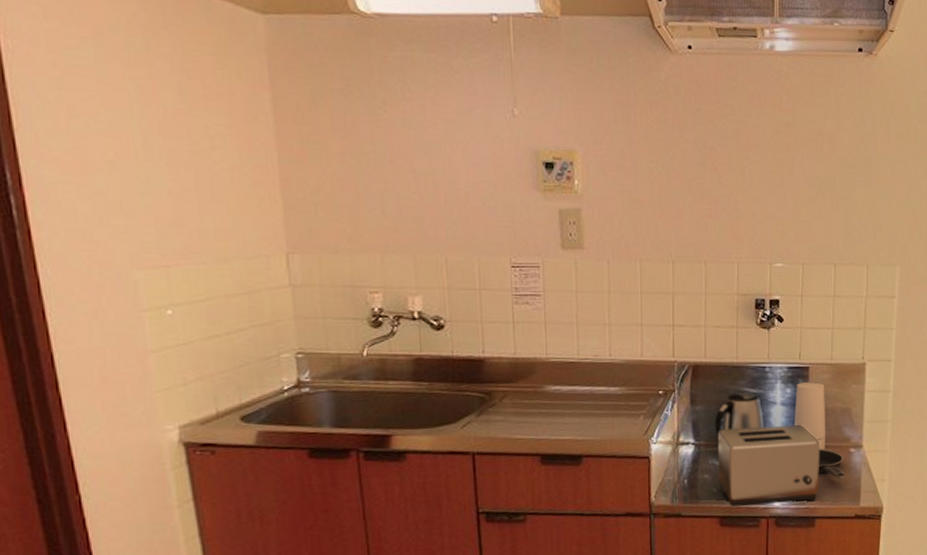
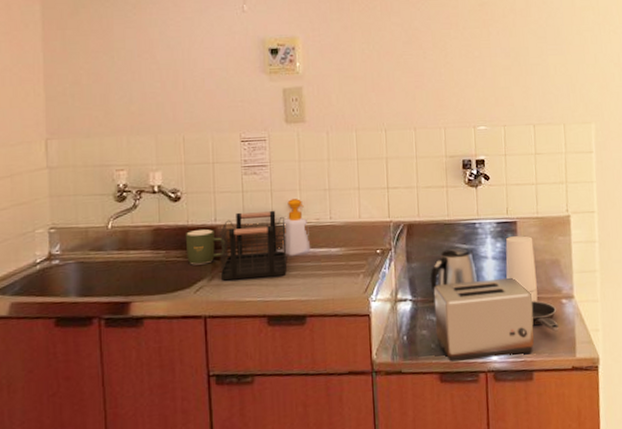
mug: none [449,360,495,399] -> present [185,228,226,265]
dish rack: none [487,345,562,417] -> present [219,211,287,281]
soap bottle: none [556,333,589,395] -> present [281,199,311,257]

